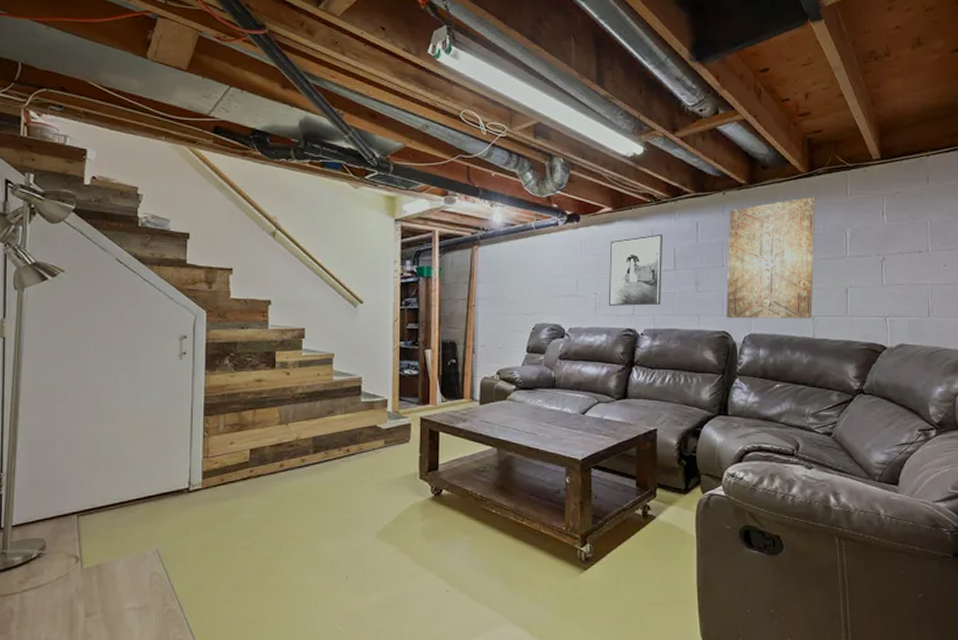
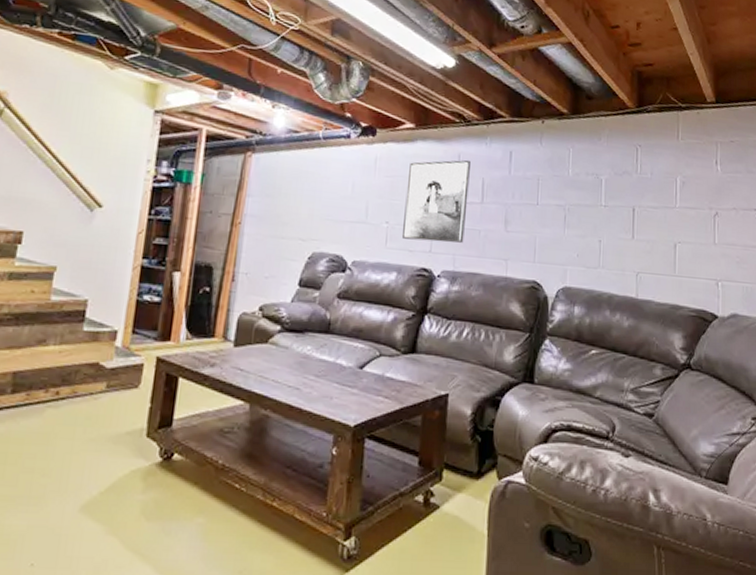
wall art: present [726,196,815,319] -> none [538,135,643,274]

